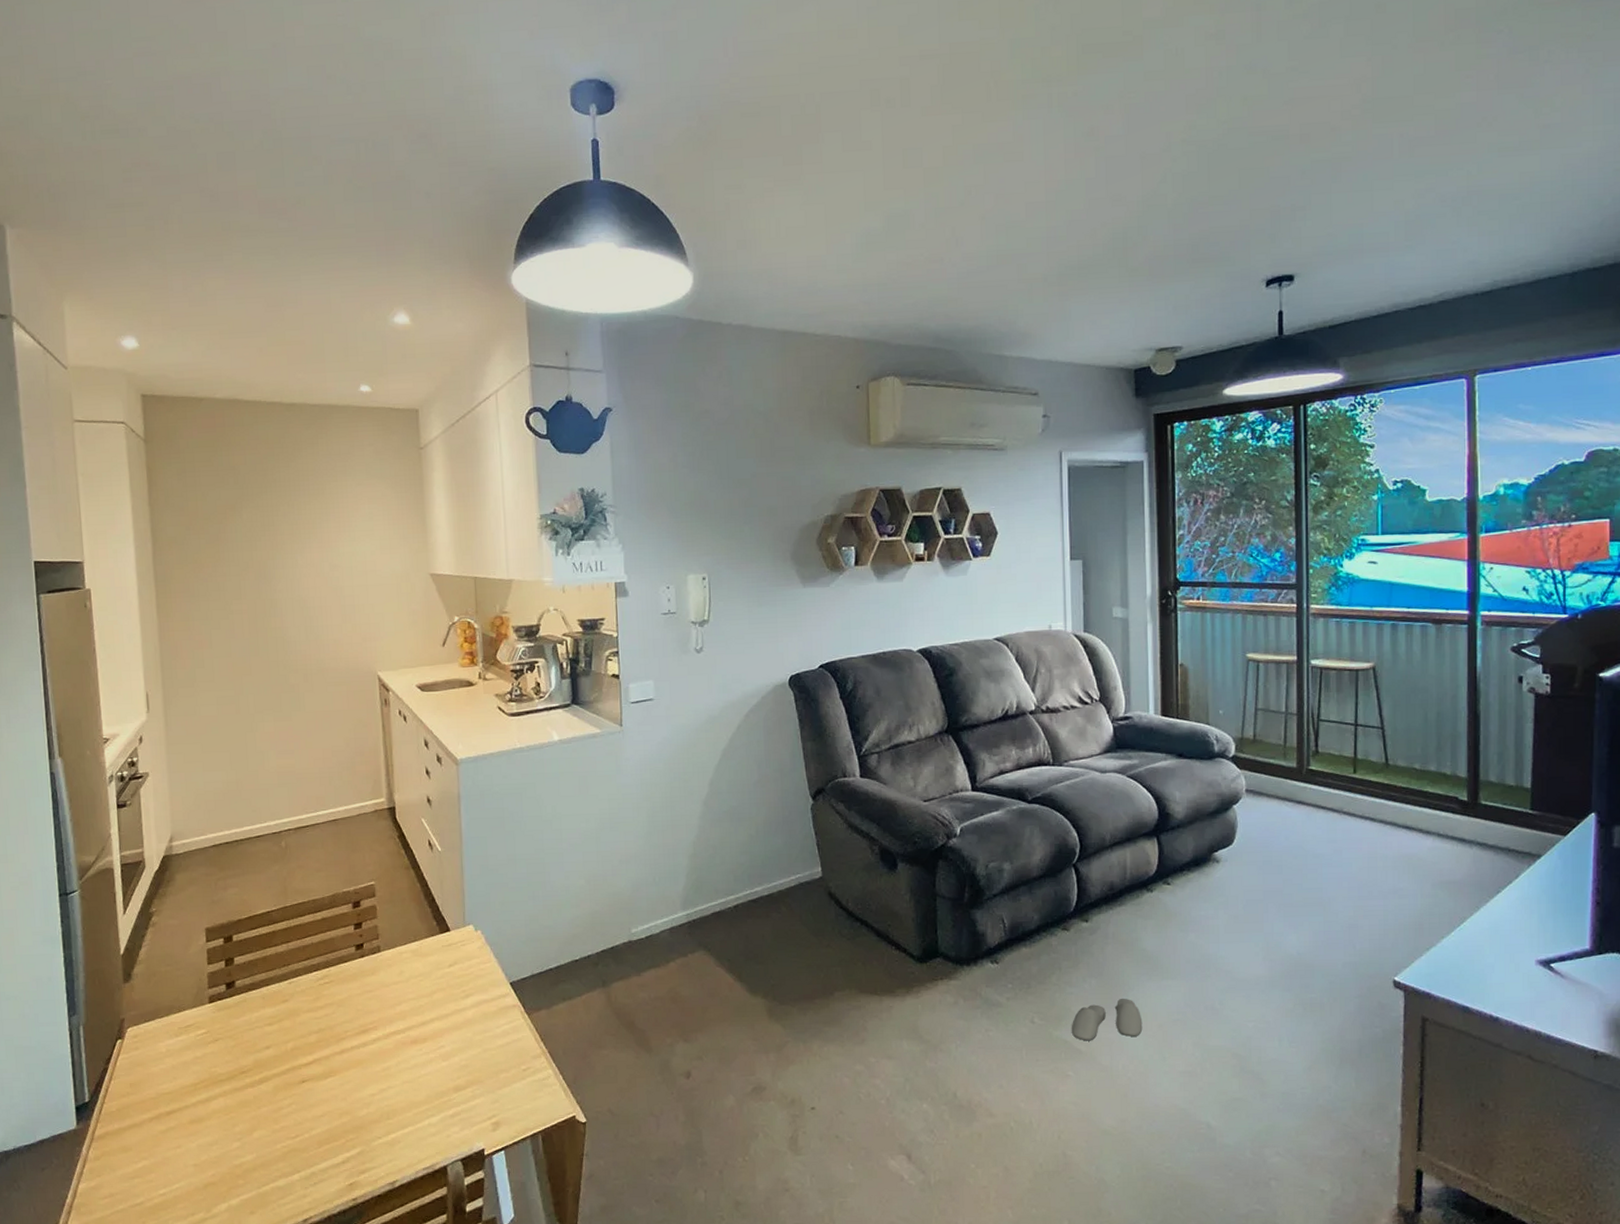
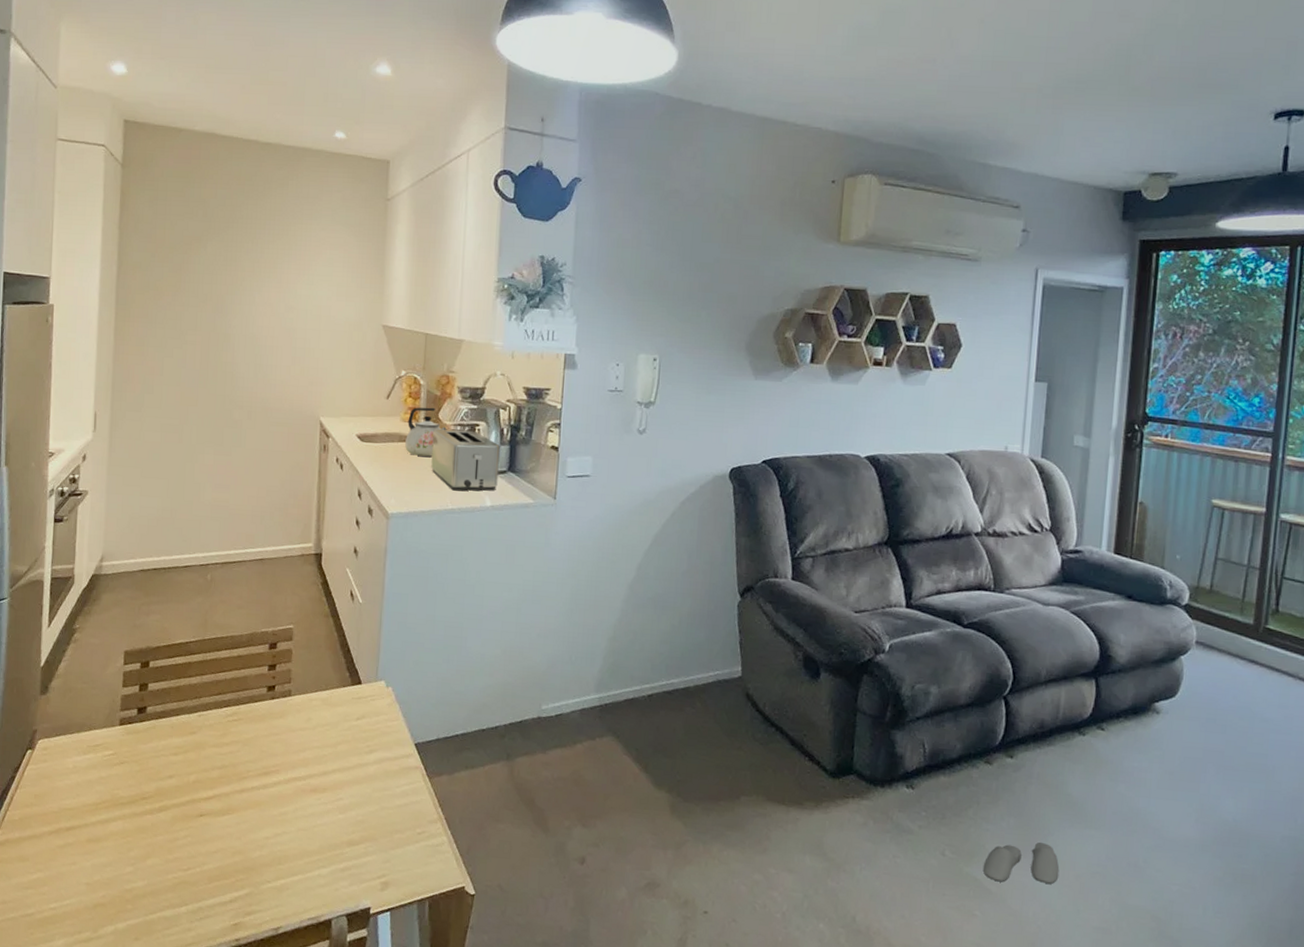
kettle: none [466,650,507,699] -> present [405,407,447,457]
toaster: none [493,668,563,730] -> present [431,429,500,491]

